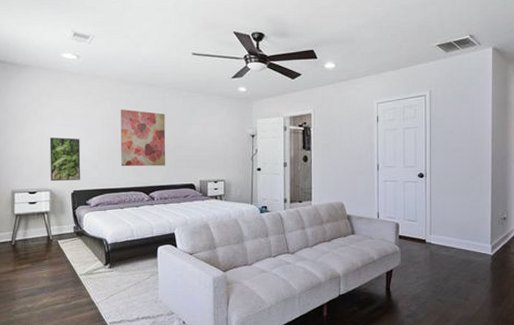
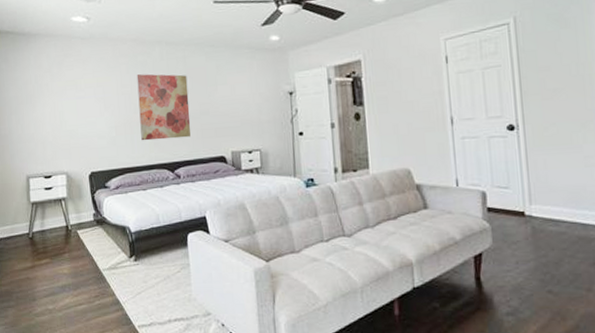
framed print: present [49,137,81,182] -> none [63,111,98,163]

